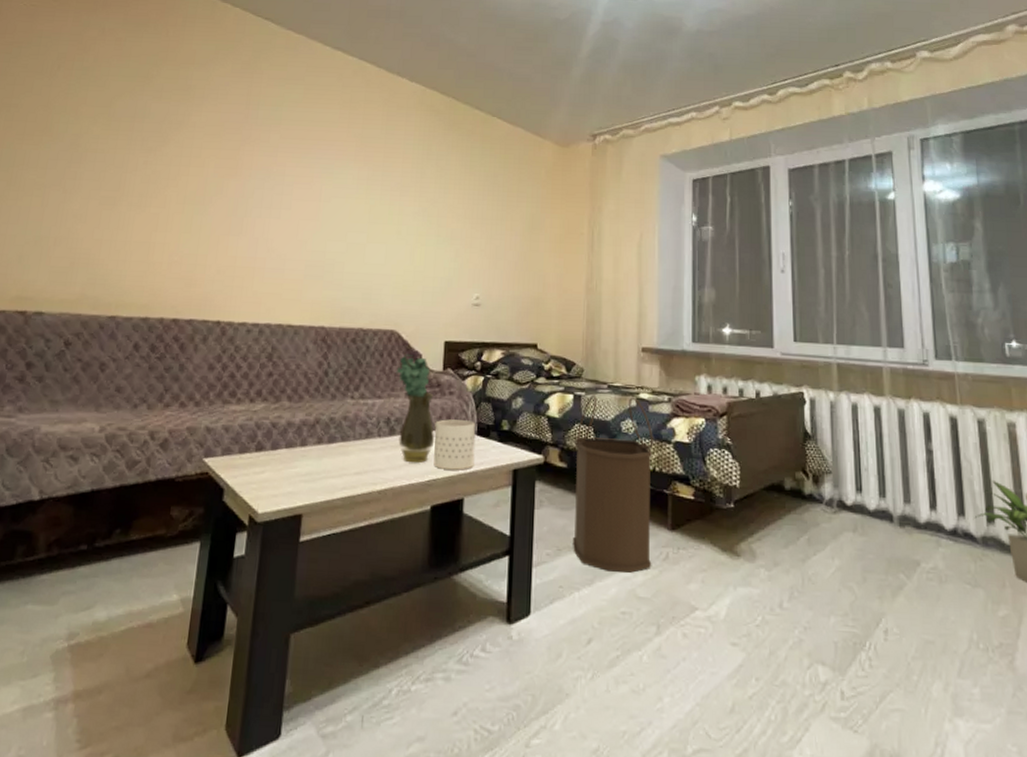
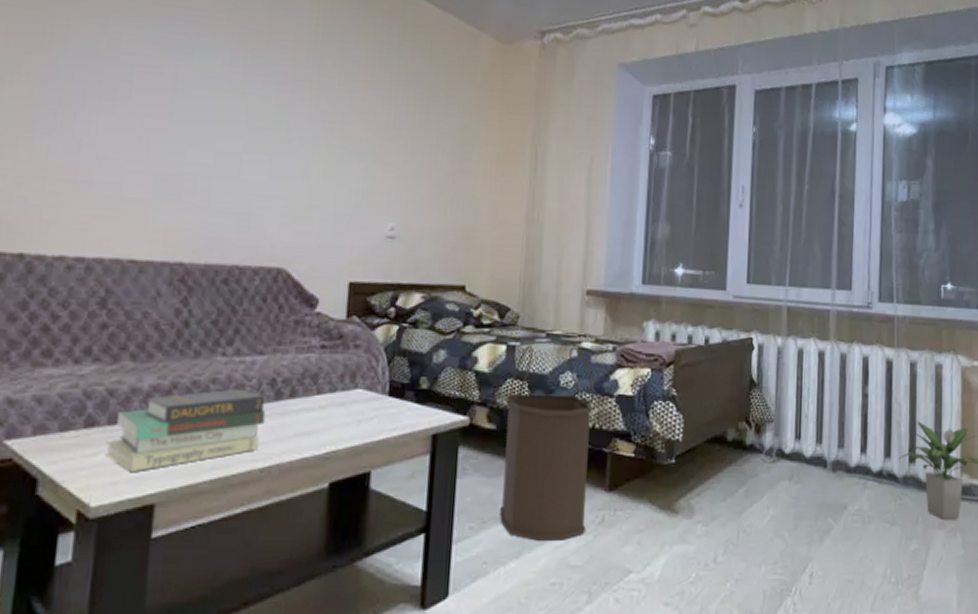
books: none [269,425,383,488] -> present [104,388,266,473]
vase: present [396,351,434,462] -> none [284,294,335,431]
mug: present [433,419,476,470] -> none [333,378,388,439]

